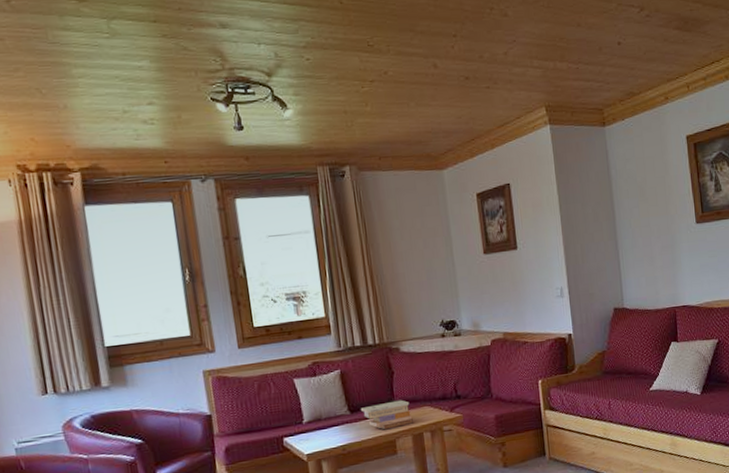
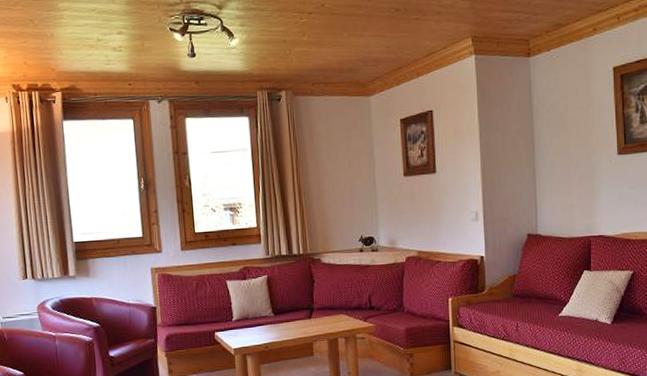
books: present [360,399,413,430] -> none [283,306,330,333]

